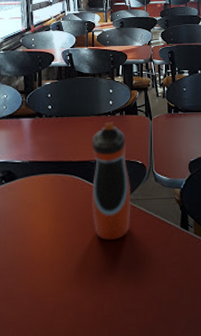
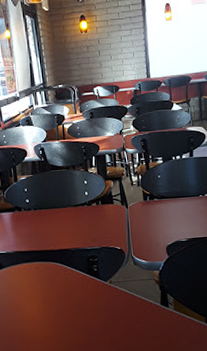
water bottle: present [92,122,131,241] -> none [71,212,113,319]

